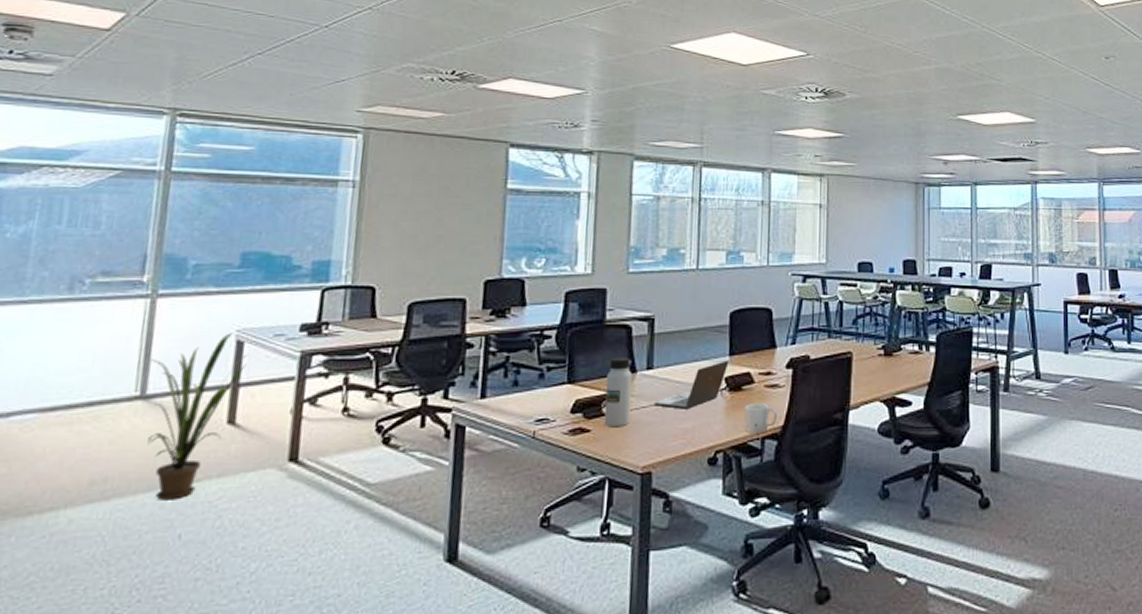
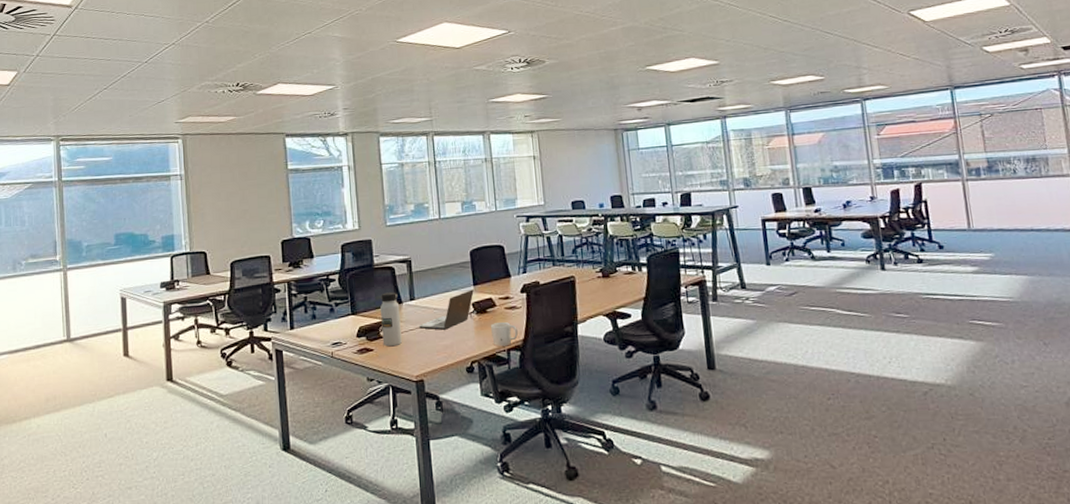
house plant: present [147,332,247,501] -> none [70,292,130,411]

